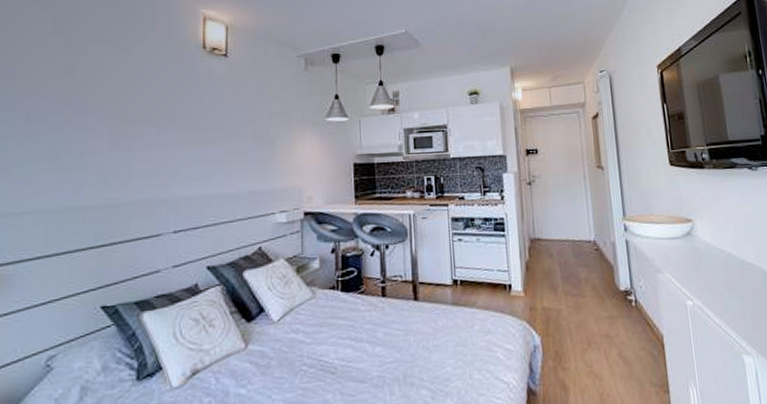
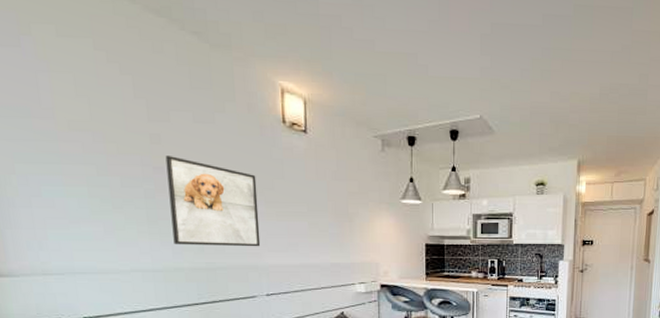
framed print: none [74,87,171,181] -> present [165,156,261,247]

